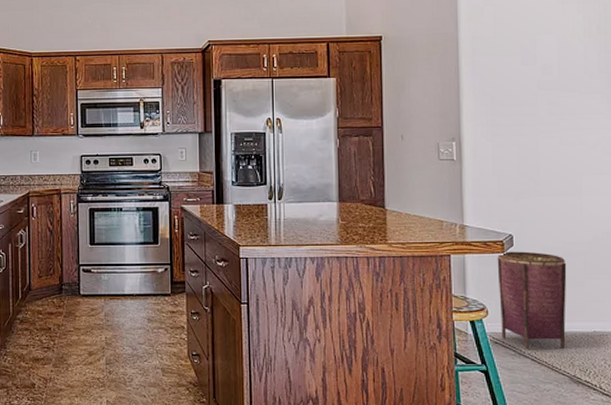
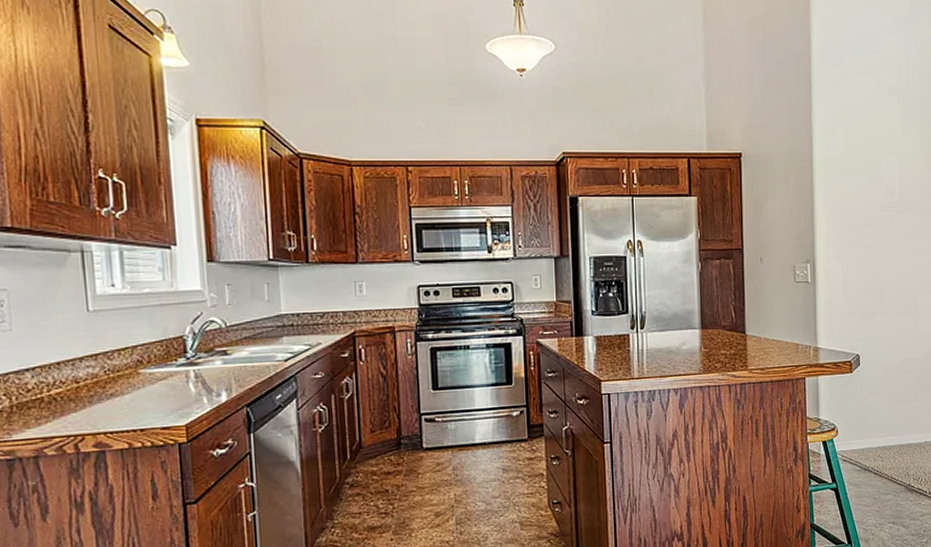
woven basket: present [497,251,567,350] -> none [846,370,904,465]

